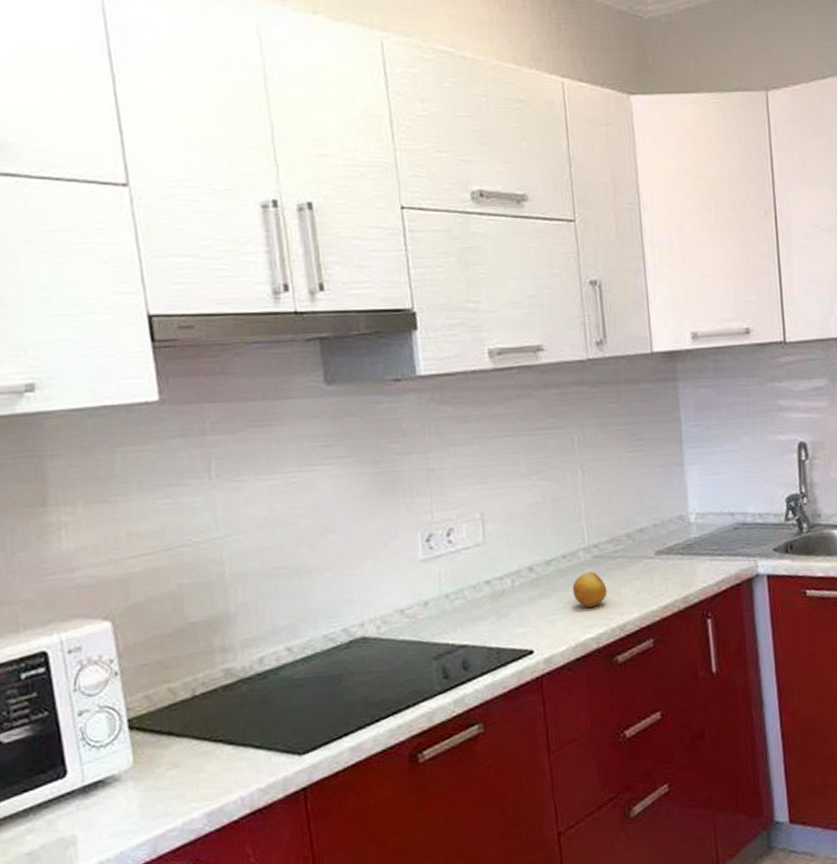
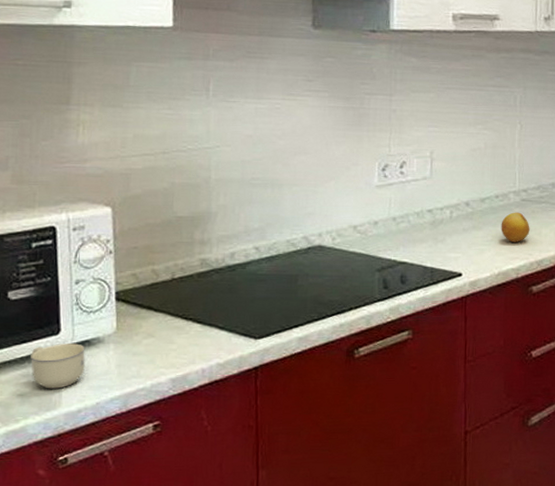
cup: none [35,785,102,843] -> present [31,343,85,389]

